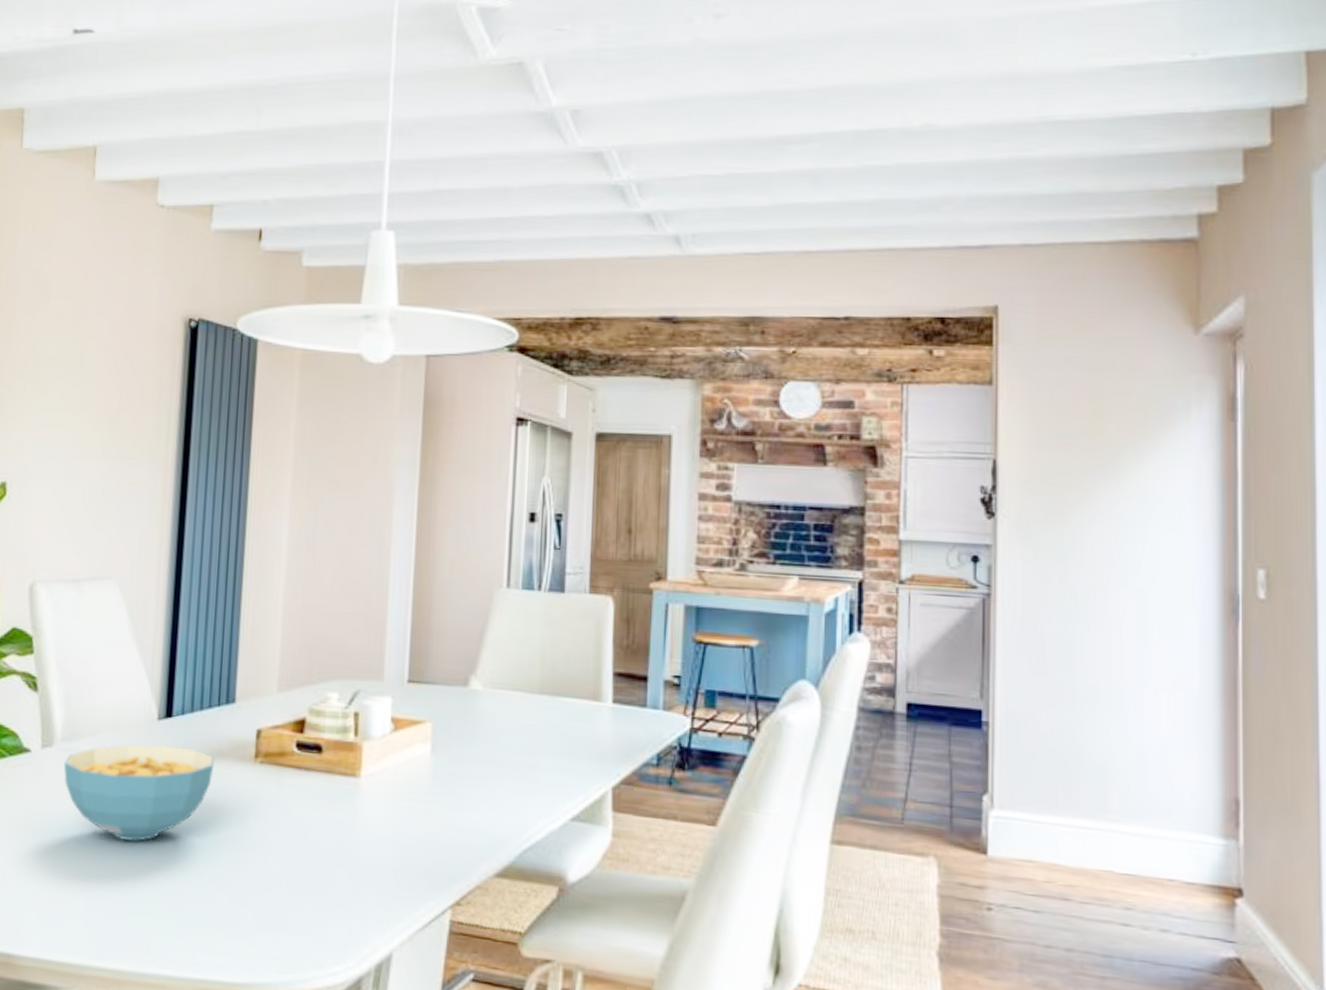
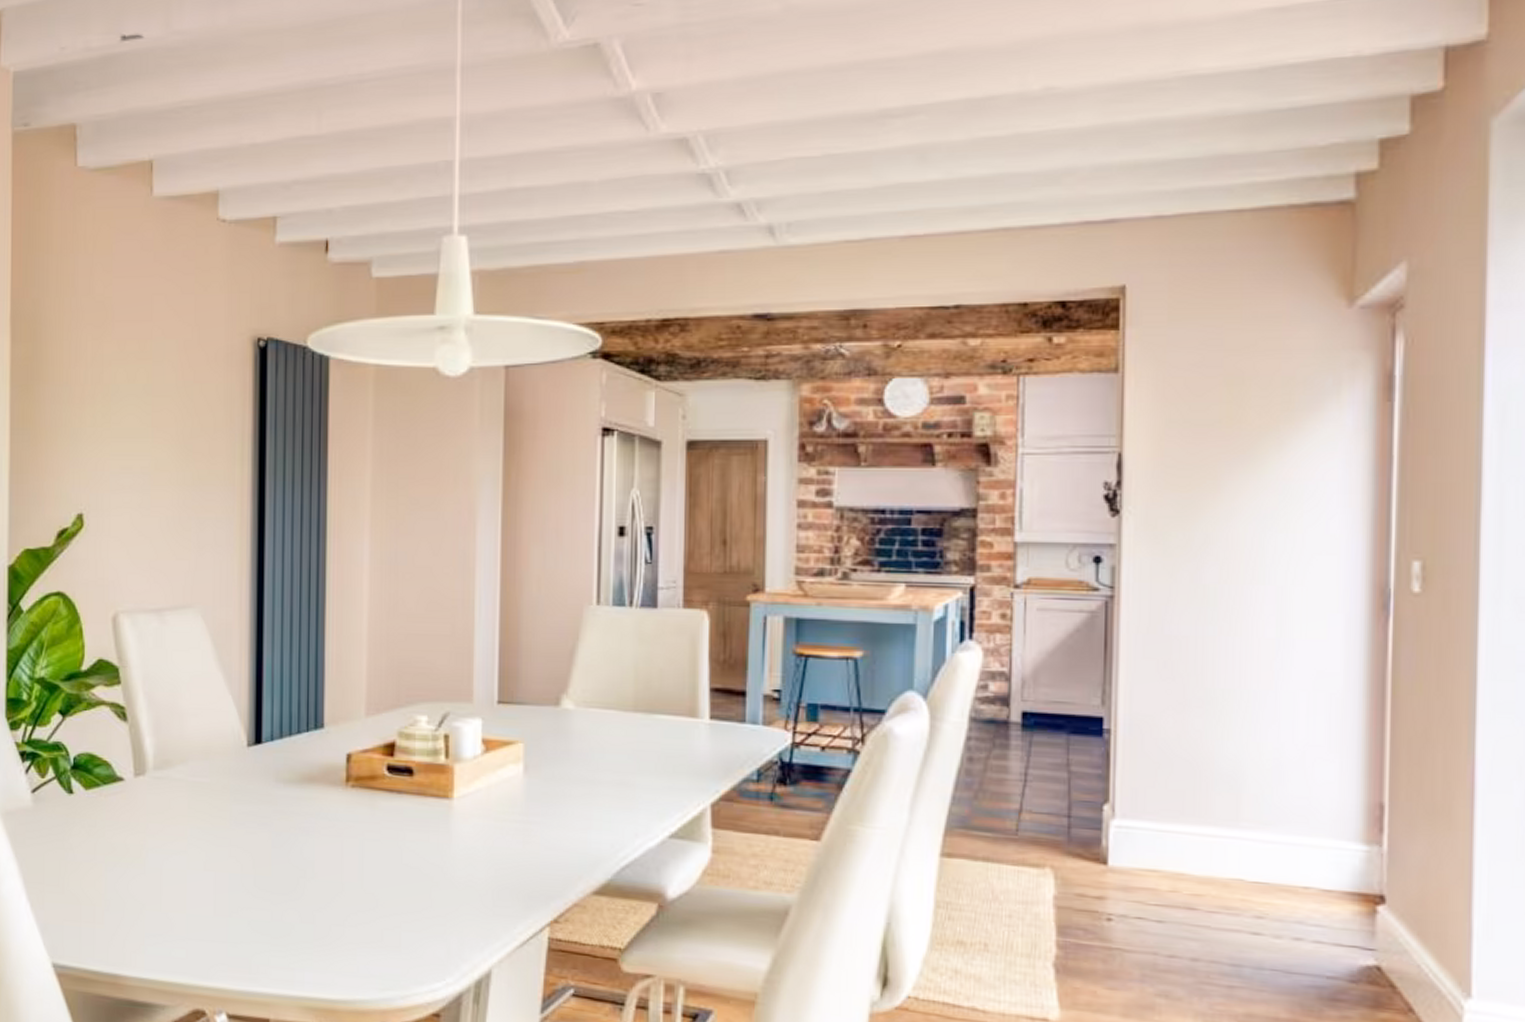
cereal bowl: present [63,744,215,842] -> none [157,771,306,866]

